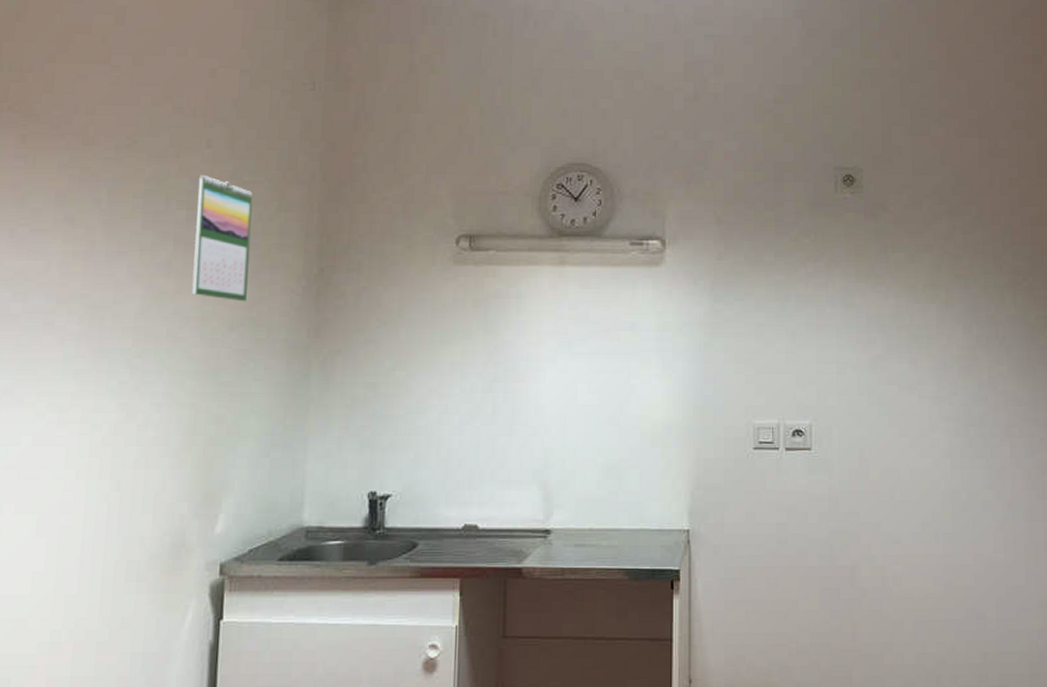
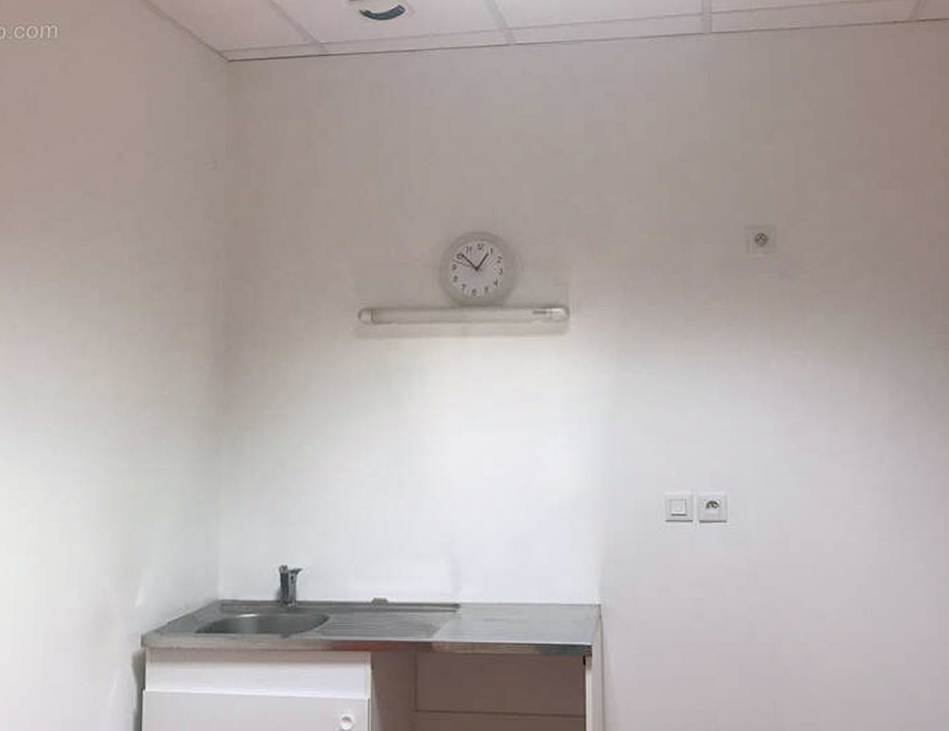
calendar: present [192,174,253,302] -> none [107,256,161,380]

